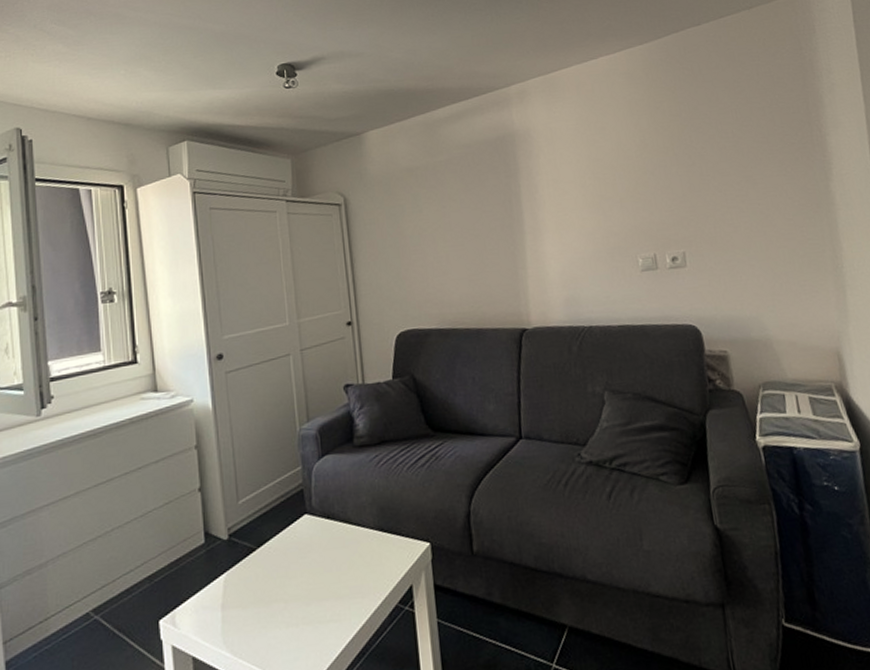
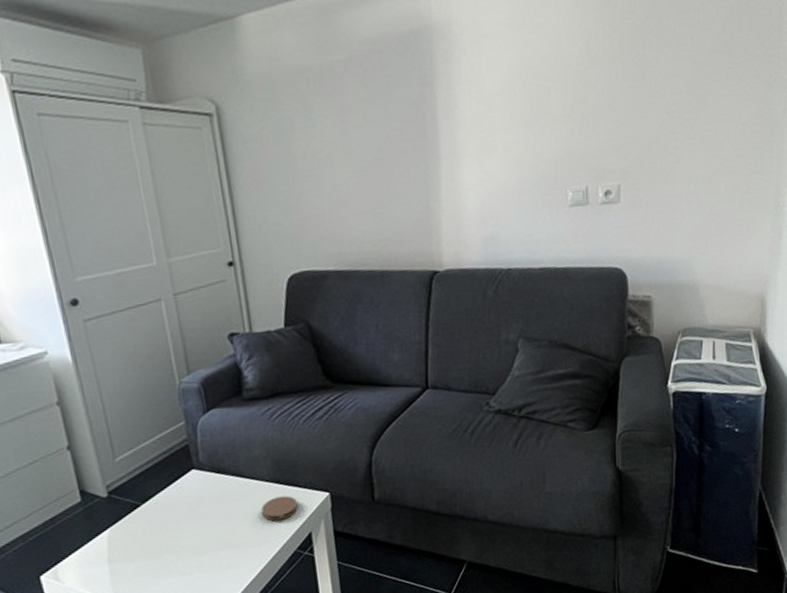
coaster: none [366,544,400,572] -> present [261,495,298,522]

